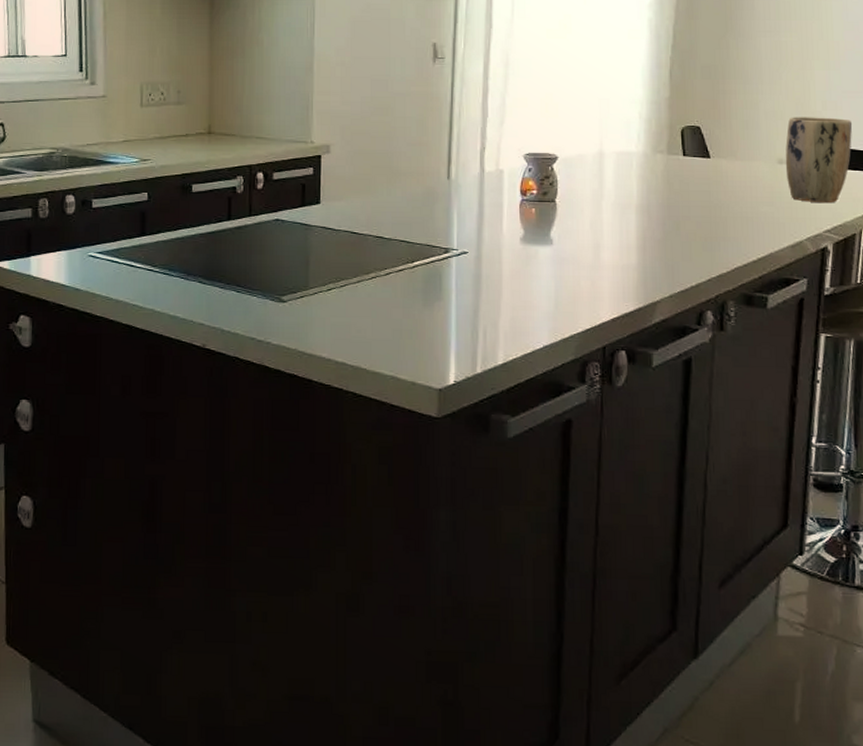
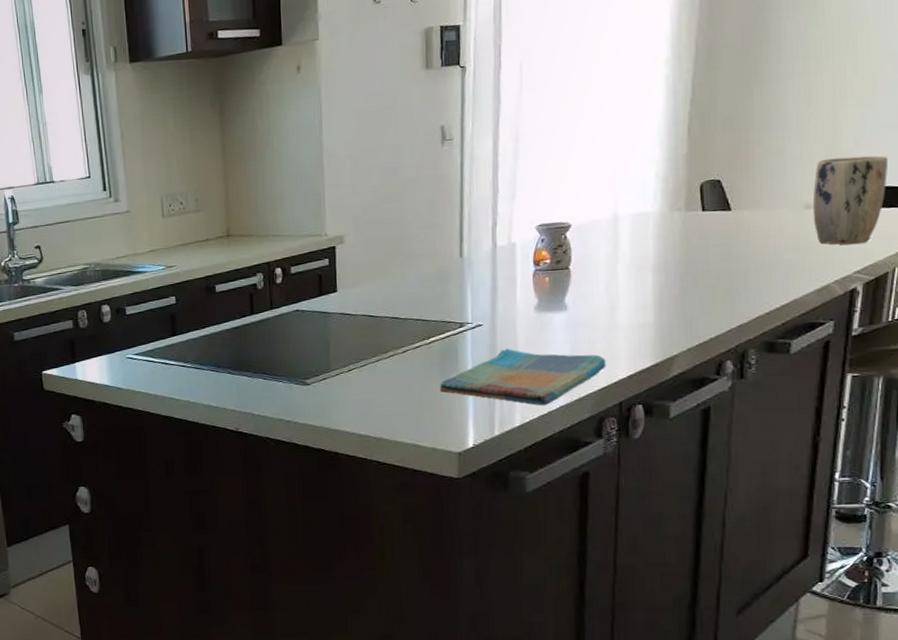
dish towel: none [422,279,590,345] -> present [439,348,606,406]

